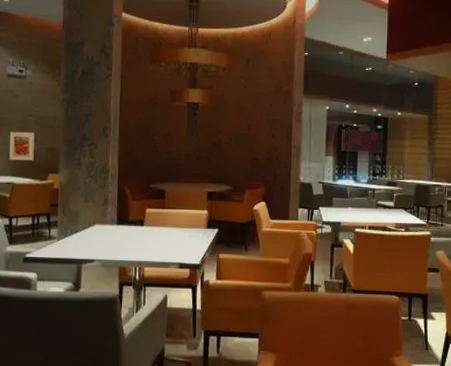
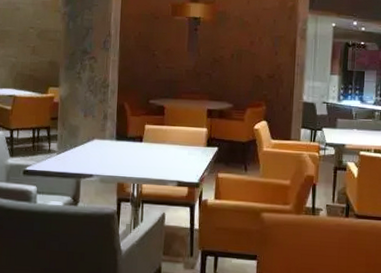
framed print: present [9,131,35,161] -> none [10,44,36,74]

